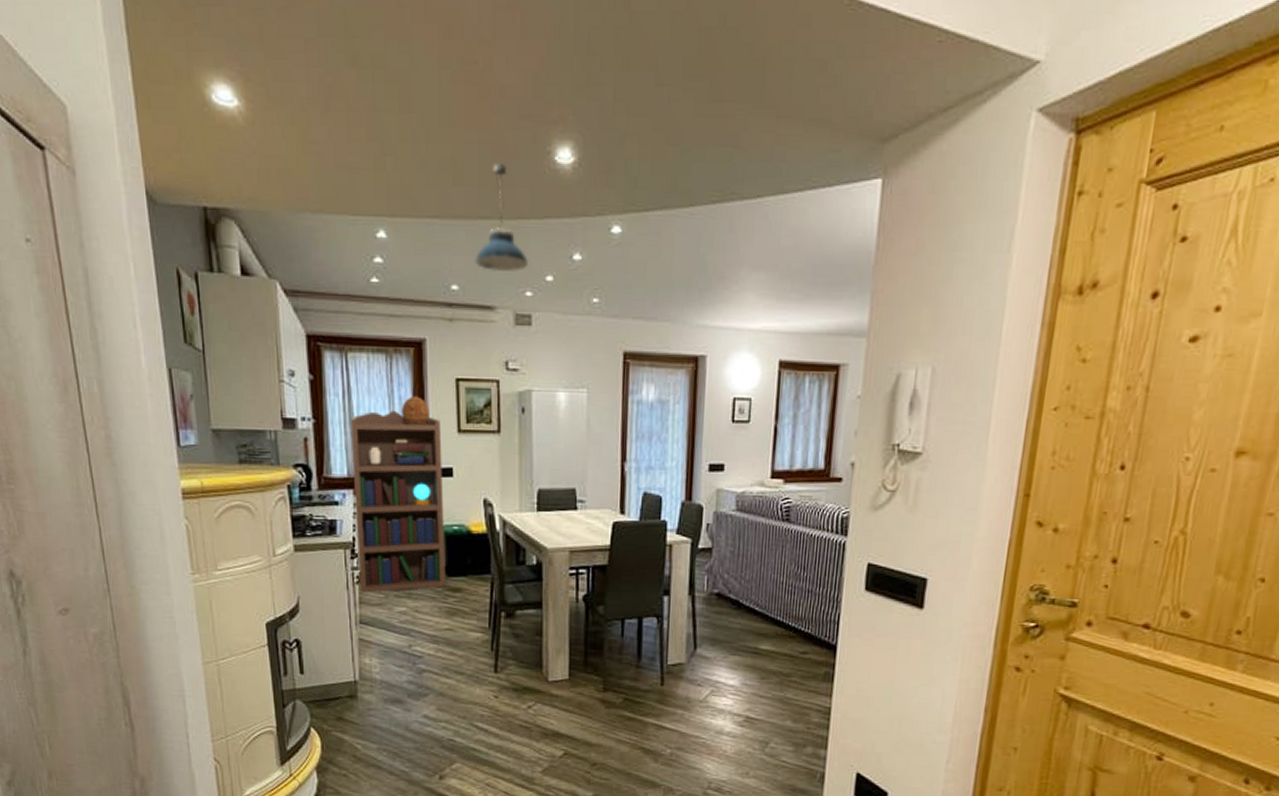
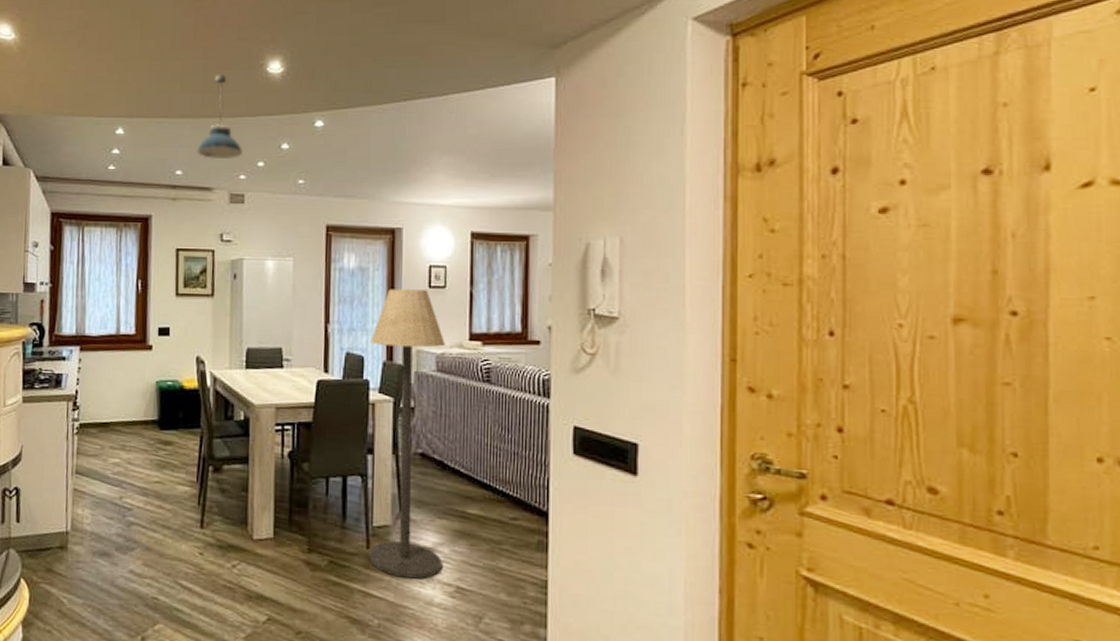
bookshelf: present [350,410,446,593] -> none [78,276,161,444]
vessel: present [401,396,429,425] -> none [127,264,152,289]
floor lamp: none [663,424,746,711] -> present [369,289,445,579]

